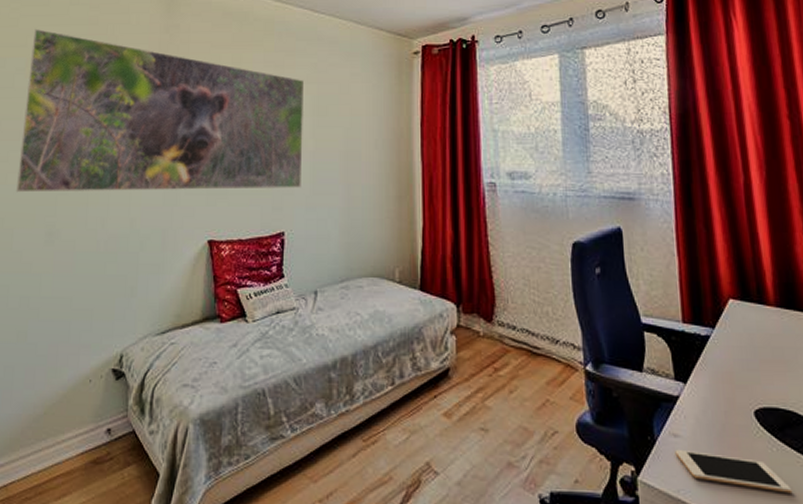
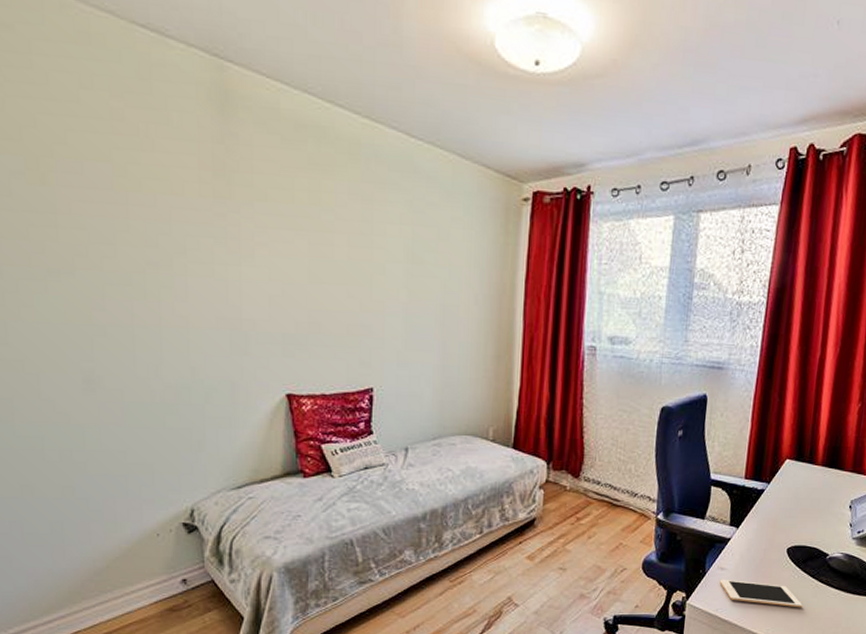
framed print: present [16,29,303,193] -> none [30,117,396,343]

